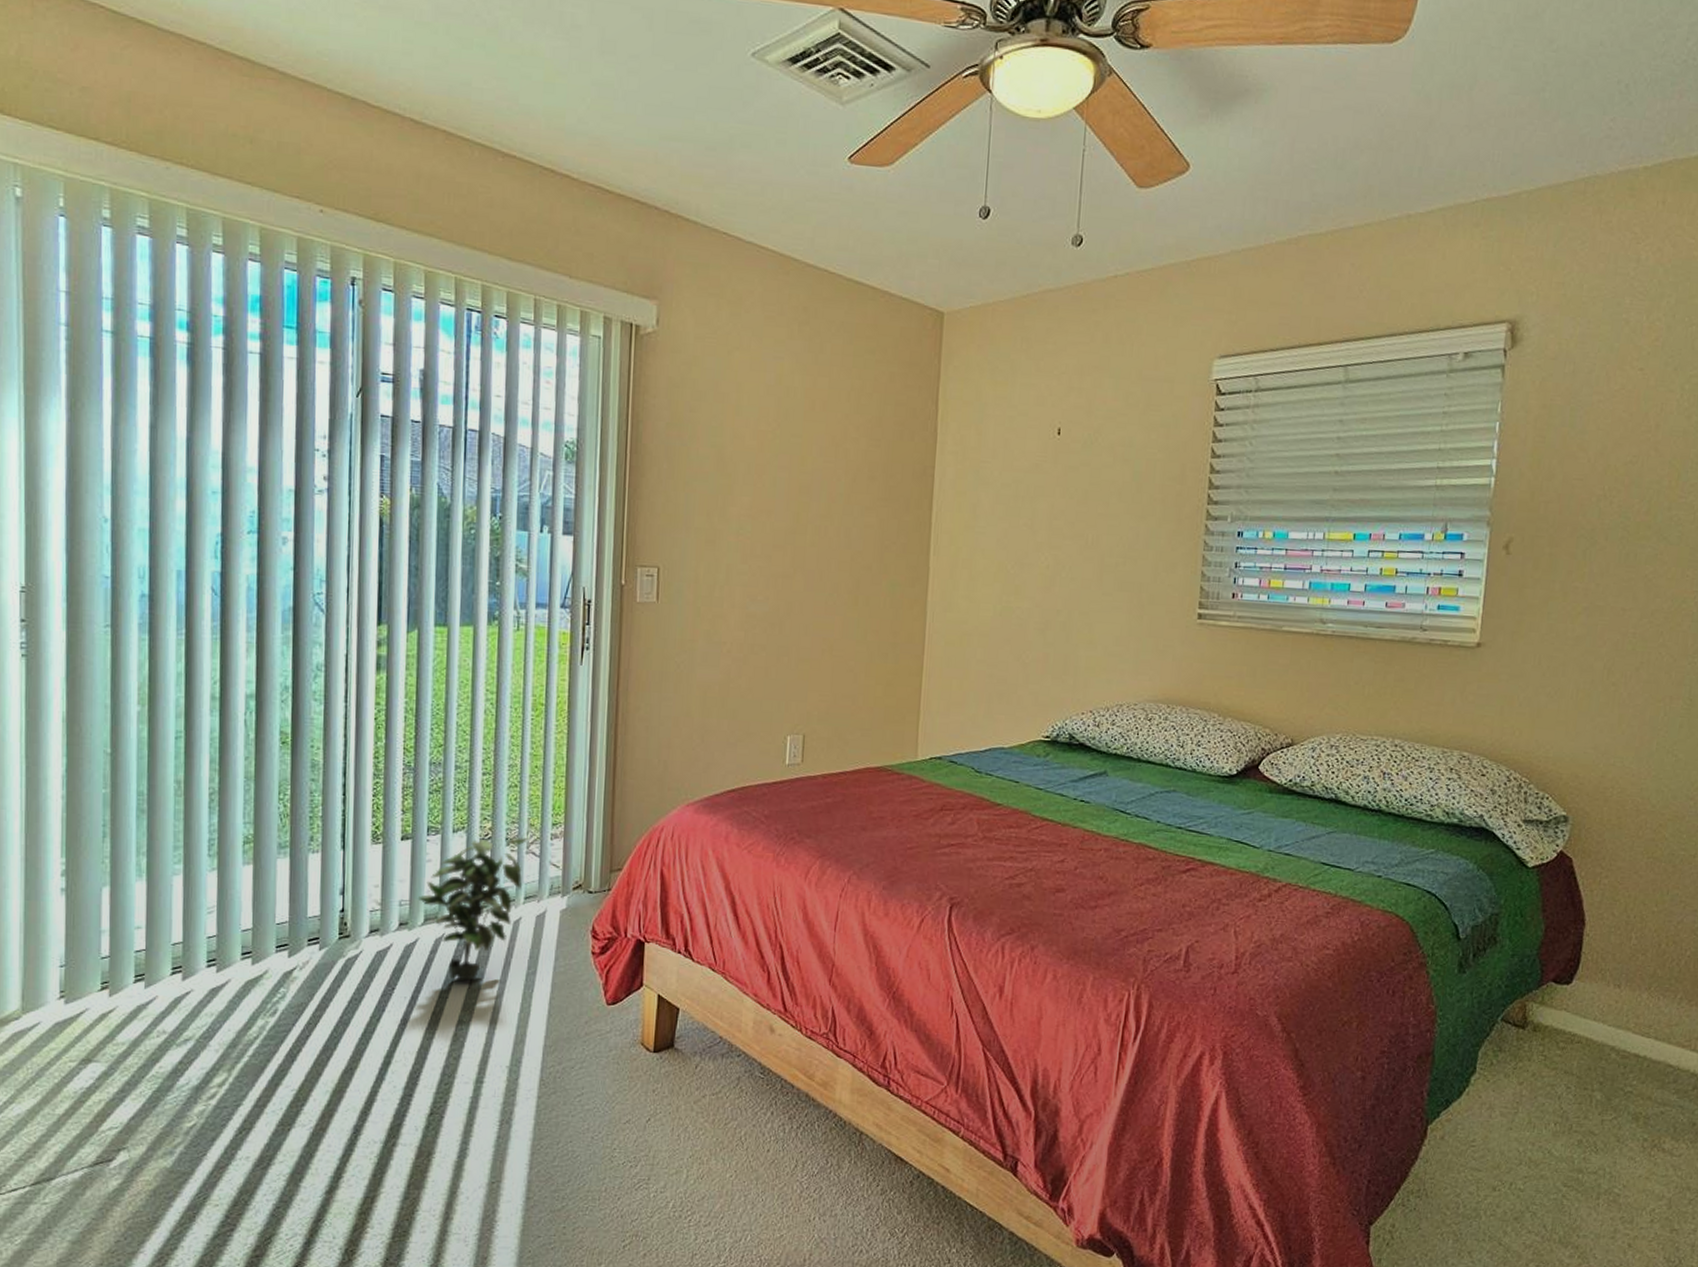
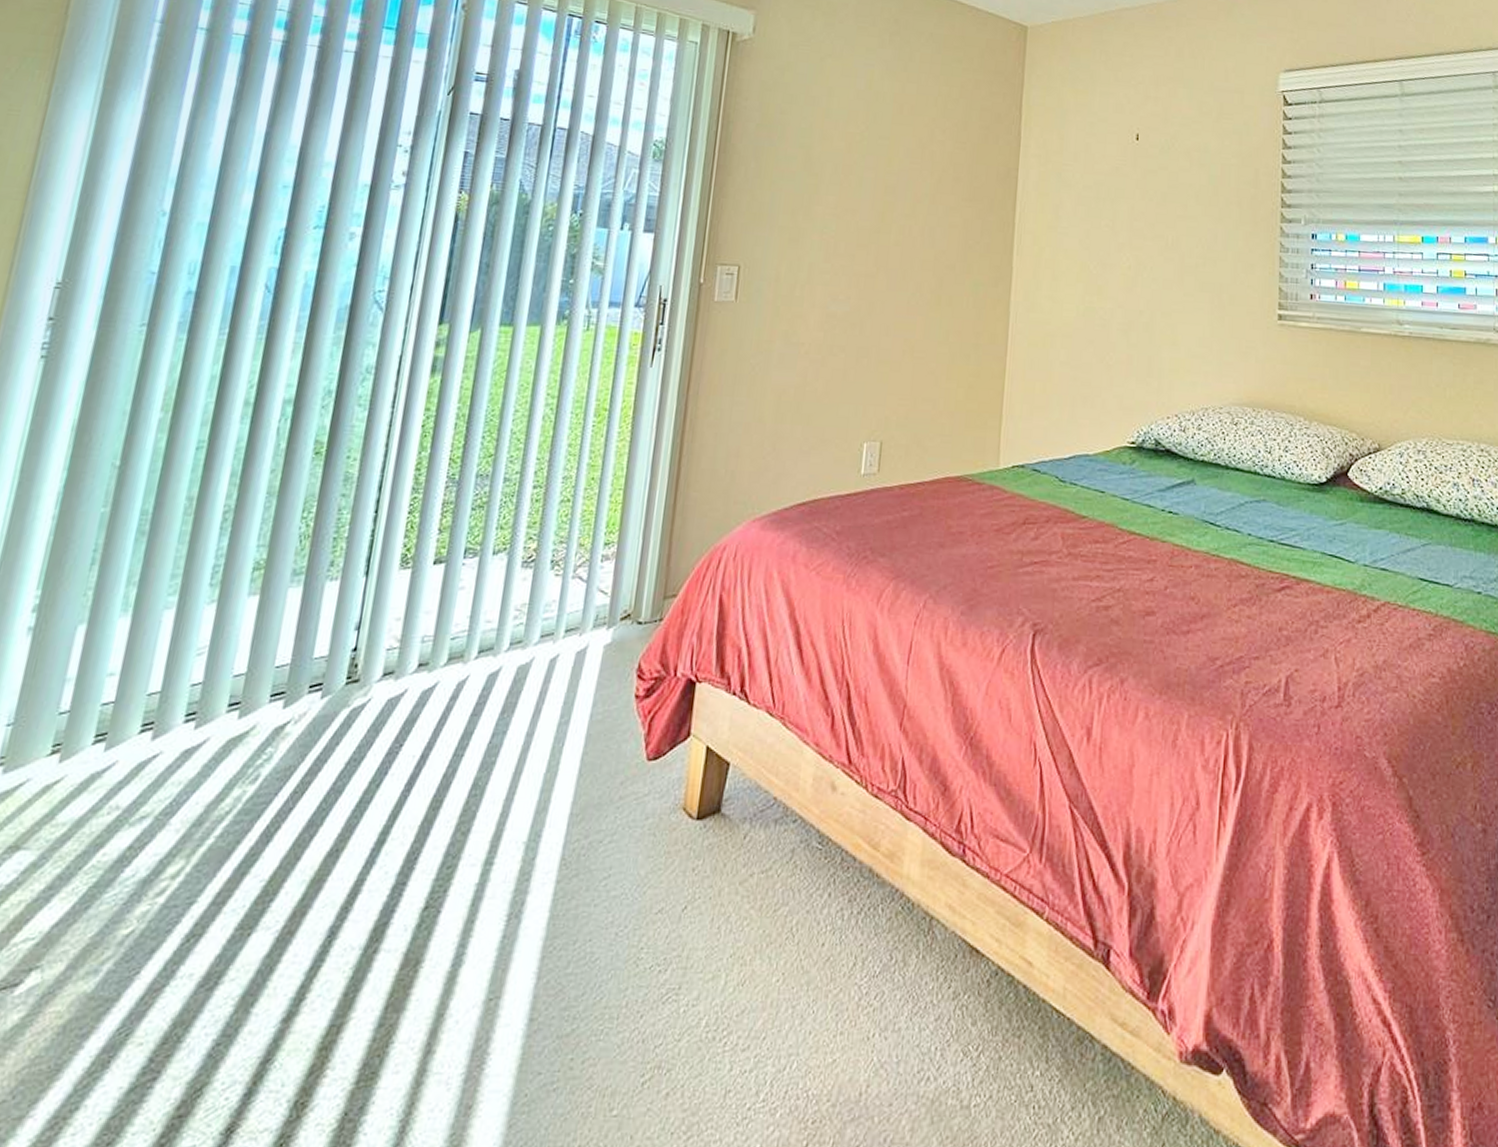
potted plant: present [417,838,528,981] -> none [443,560,576,734]

